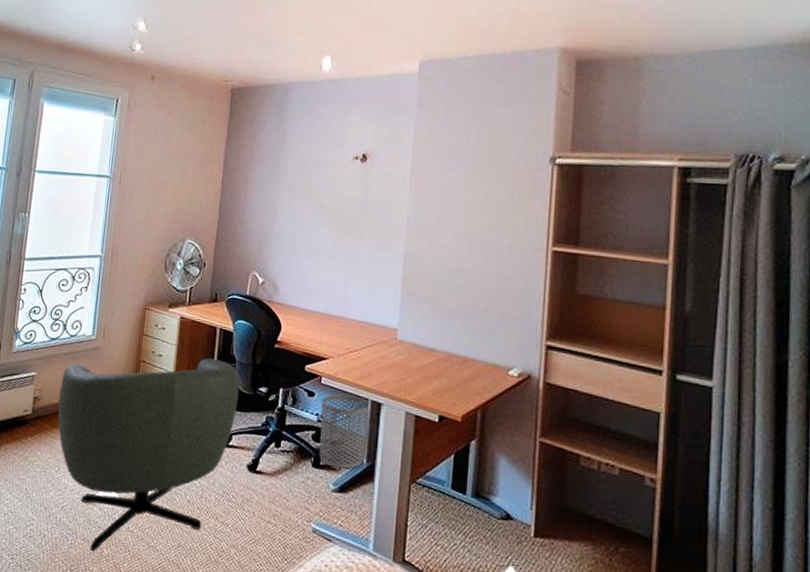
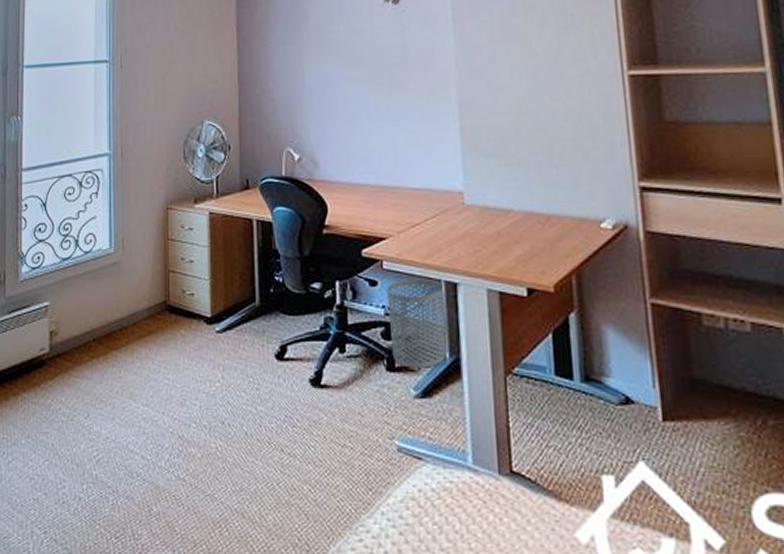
armchair: present [57,358,240,551] -> none [79,257,289,510]

